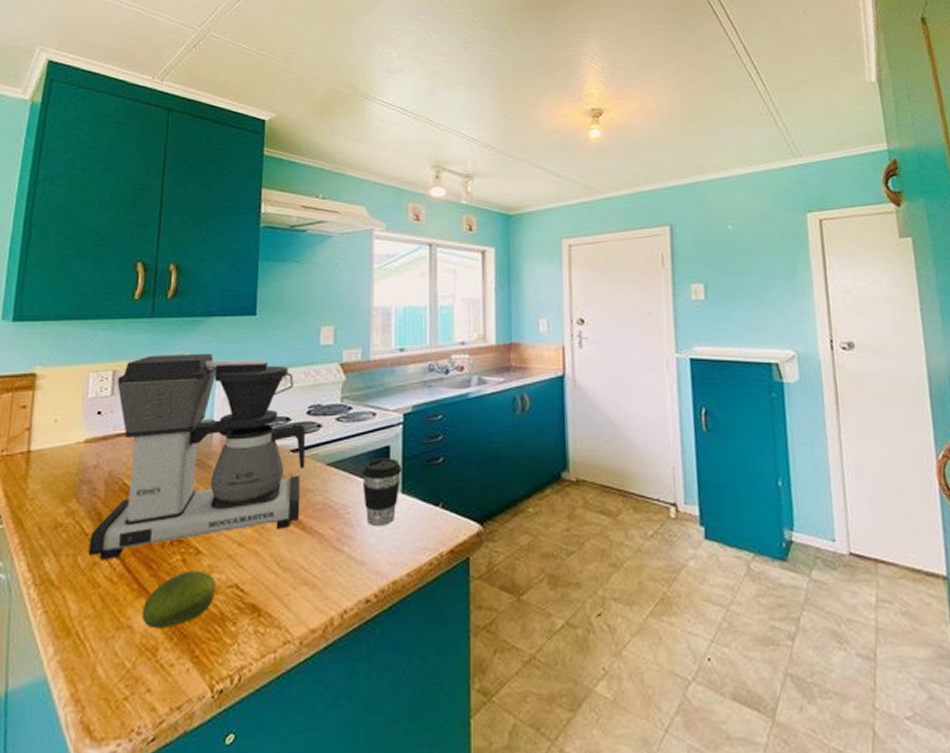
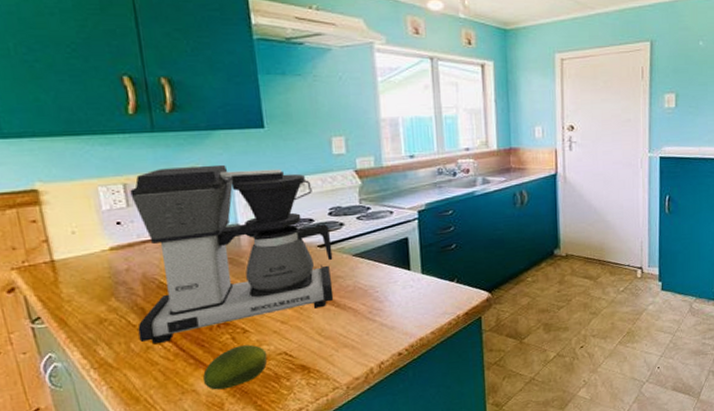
coffee cup: present [362,458,401,527] -> none [385,247,420,301]

